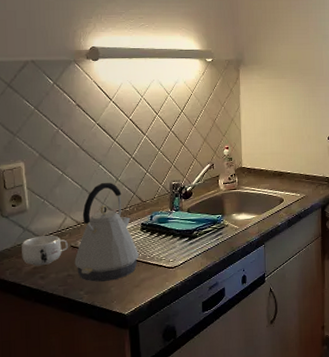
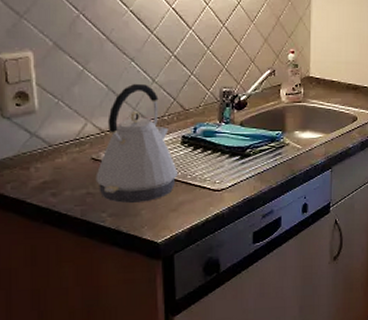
mug: present [22,235,68,266] -> none [28,144,88,181]

